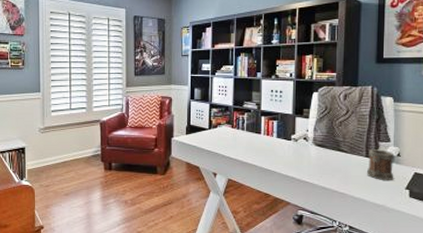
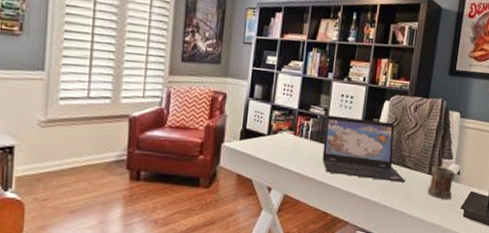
laptop: none [259,109,343,166] -> present [322,115,406,183]

